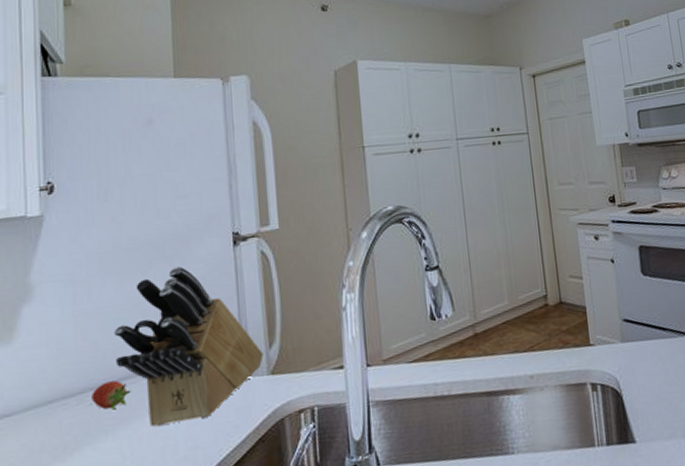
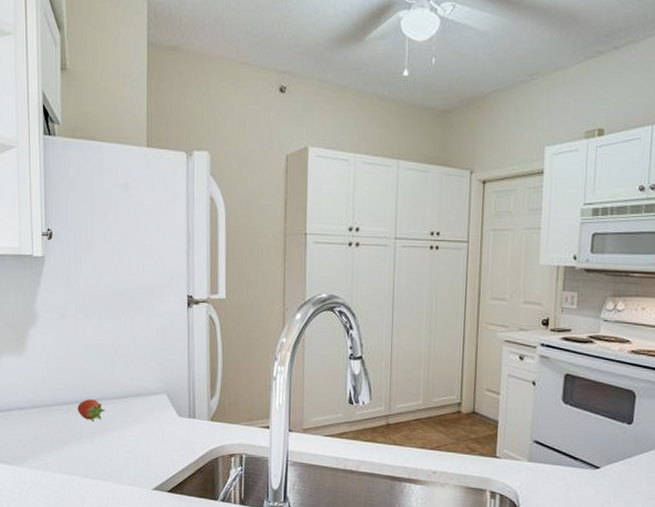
knife block: present [114,266,263,427] -> none [94,317,205,444]

